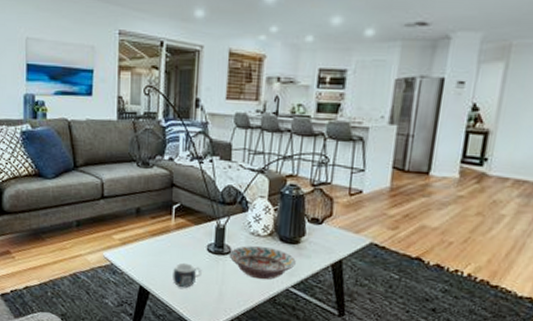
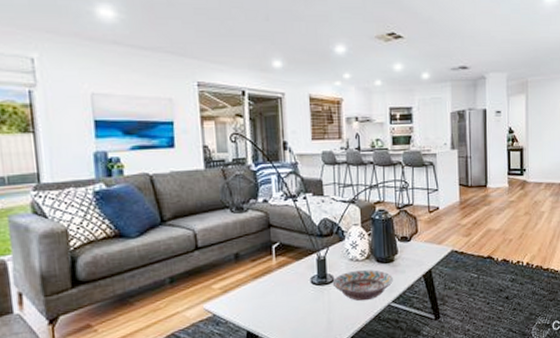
mug: present [173,262,202,288] -> none [280,298,308,325]

